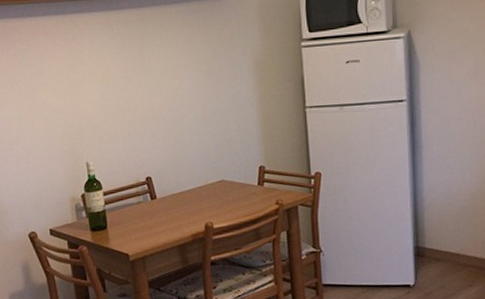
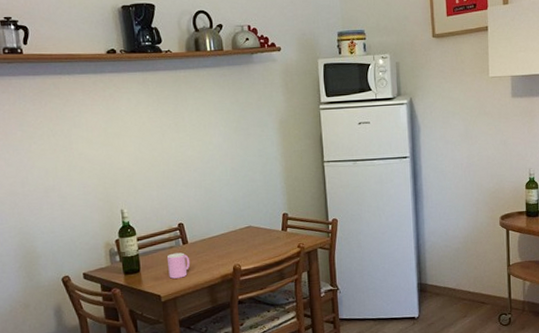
cup: none [135,208,159,237] -> present [167,252,191,279]

